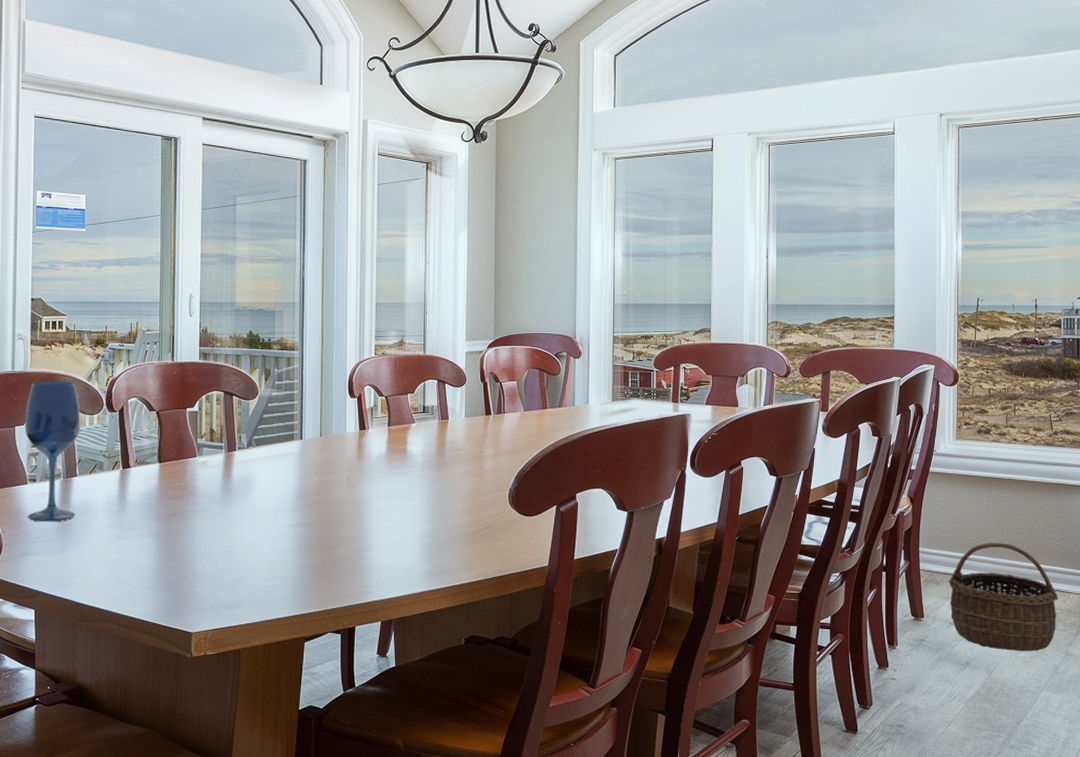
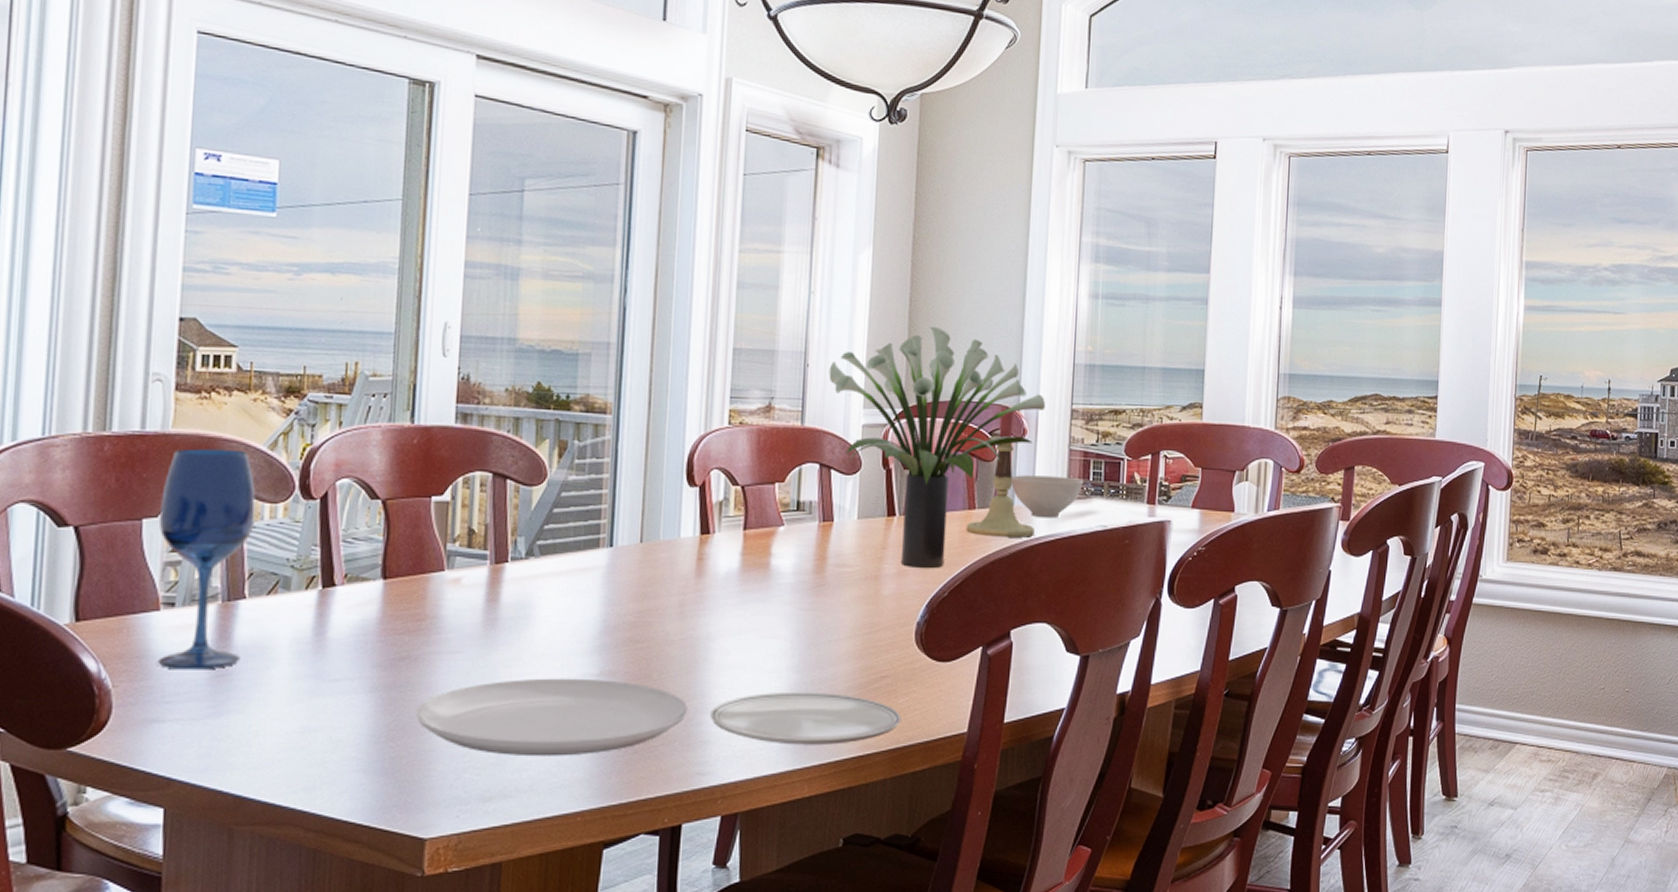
plate: none [183,527,357,580] -> present [416,678,689,757]
plate: none [371,538,501,574] -> present [710,693,902,745]
flower arrangement: none [441,282,594,452] -> present [829,327,1045,569]
candlestick: none [541,336,590,428] -> present [966,406,1035,538]
bowl: none [572,384,625,414] -> present [1011,475,1084,519]
wicker basket: present [948,543,1058,652] -> none [1489,697,1620,840]

